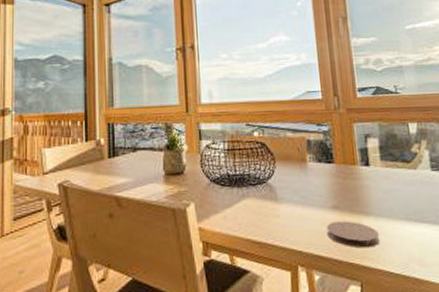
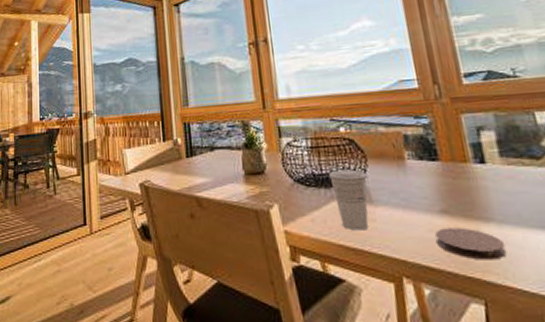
cup: none [241,170,276,226] -> present [328,169,369,231]

